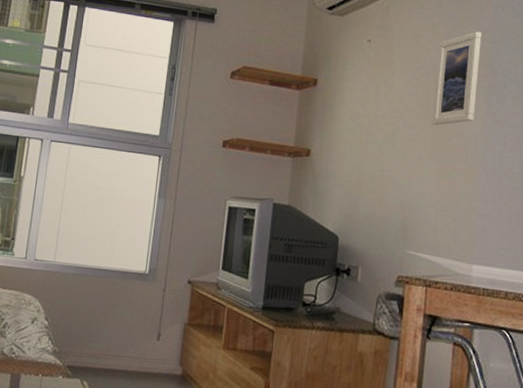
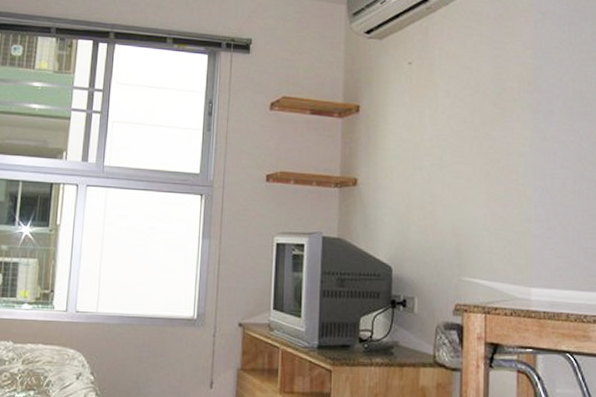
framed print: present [432,31,482,125] -> none [479,47,524,146]

